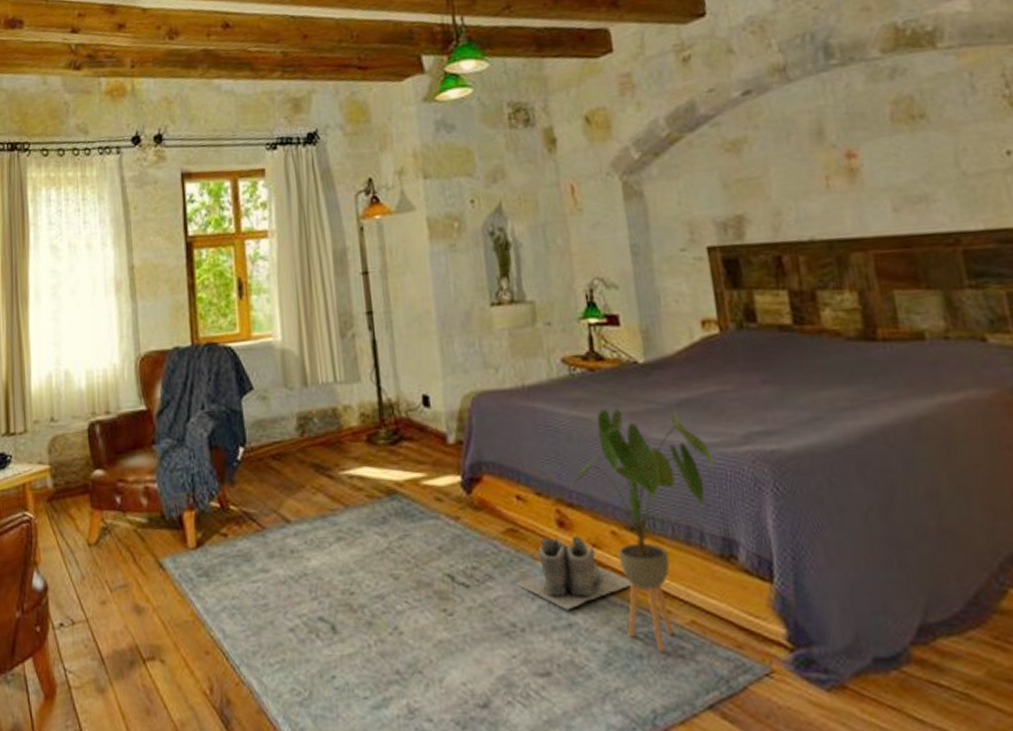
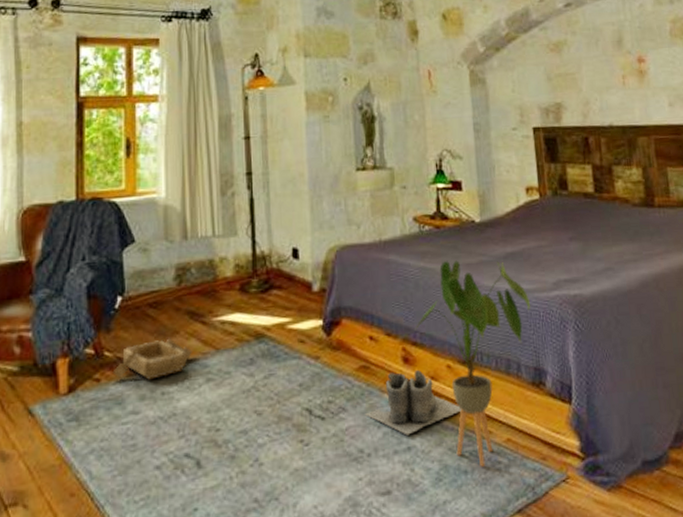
wooden boat: none [239,492,320,537] -> present [112,338,192,380]

